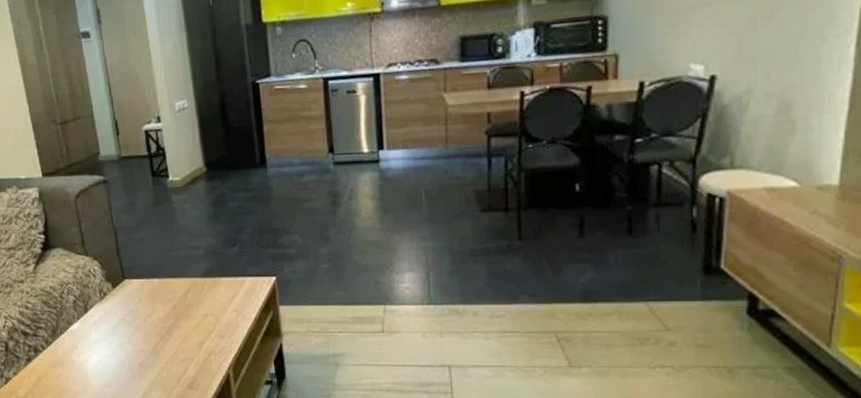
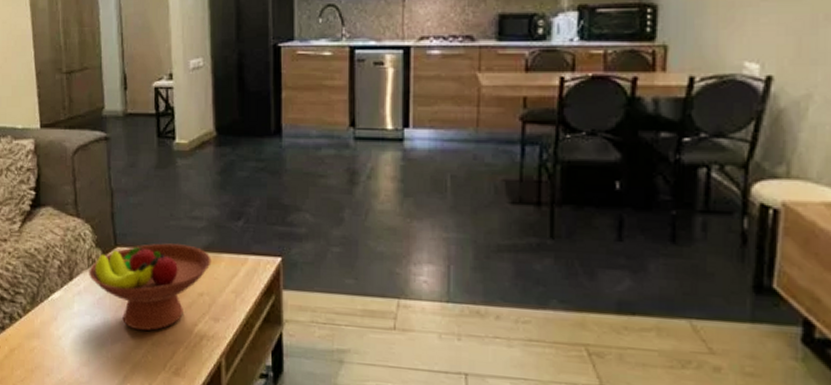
fruit bowl: none [101,272,213,352] -> present [89,243,212,332]

